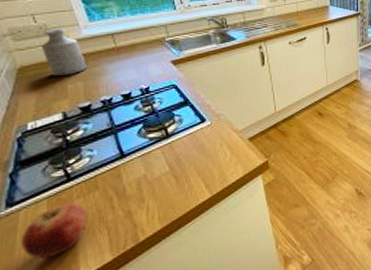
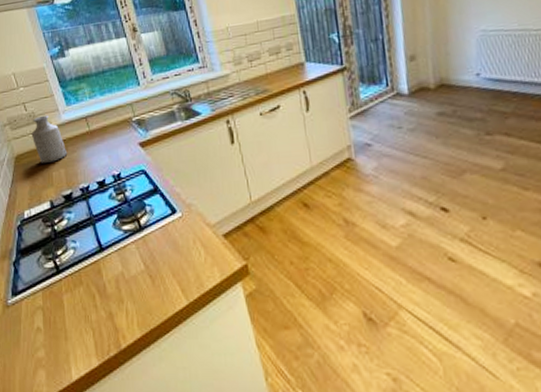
apple: present [20,203,88,260] -> none [24,297,76,354]

